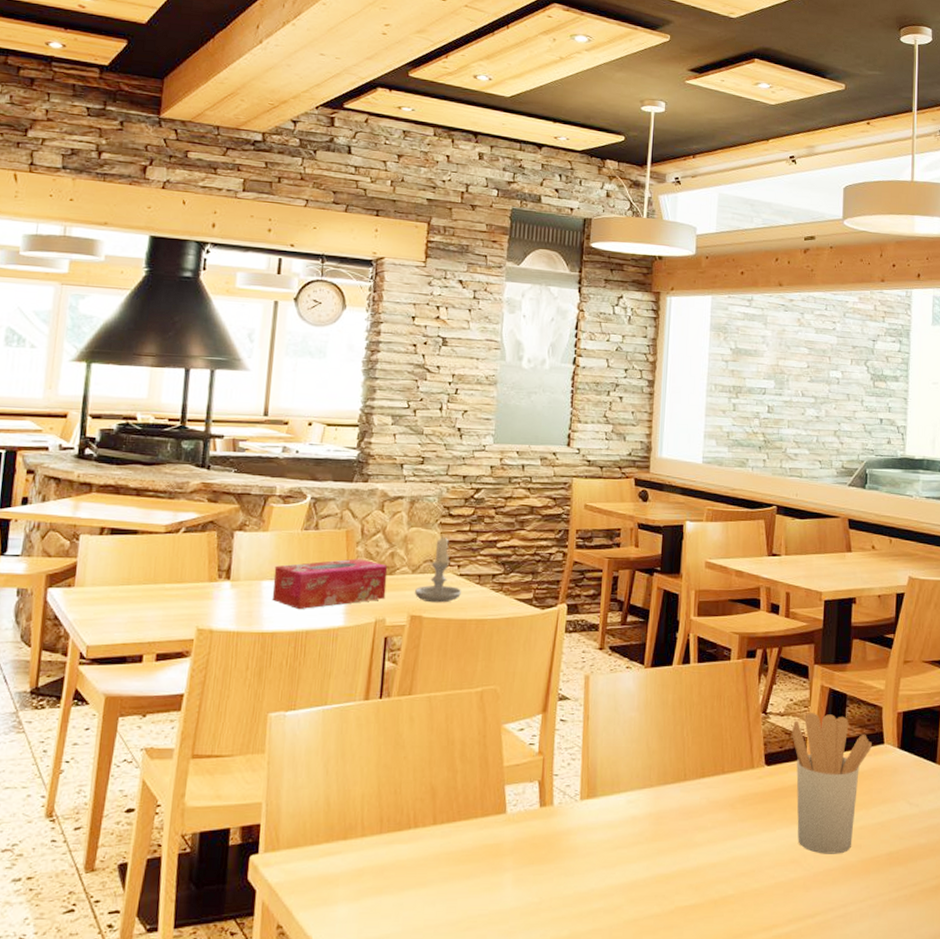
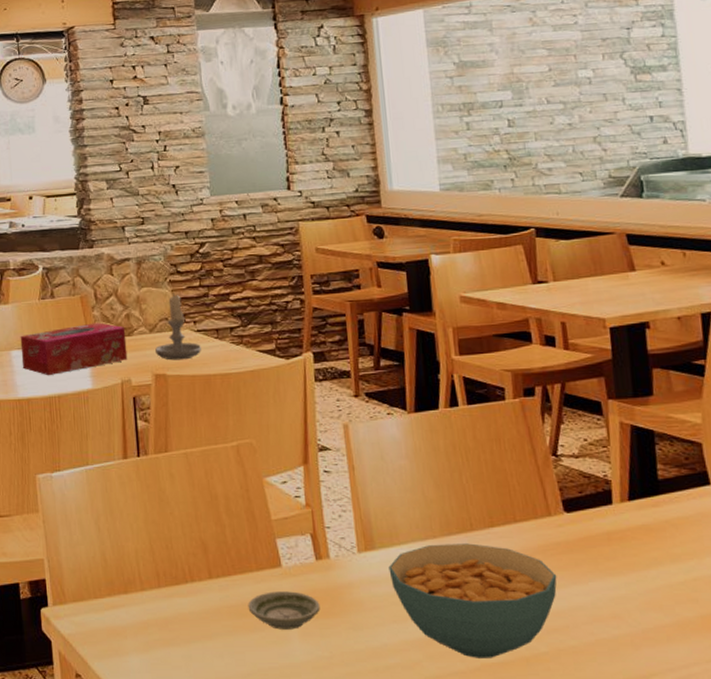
saucer: none [467,838,537,876] -> present [248,591,320,630]
cereal bowl: none [606,793,751,902] -> present [388,543,557,658]
utensil holder: present [792,713,872,854] -> none [591,453,695,609]

